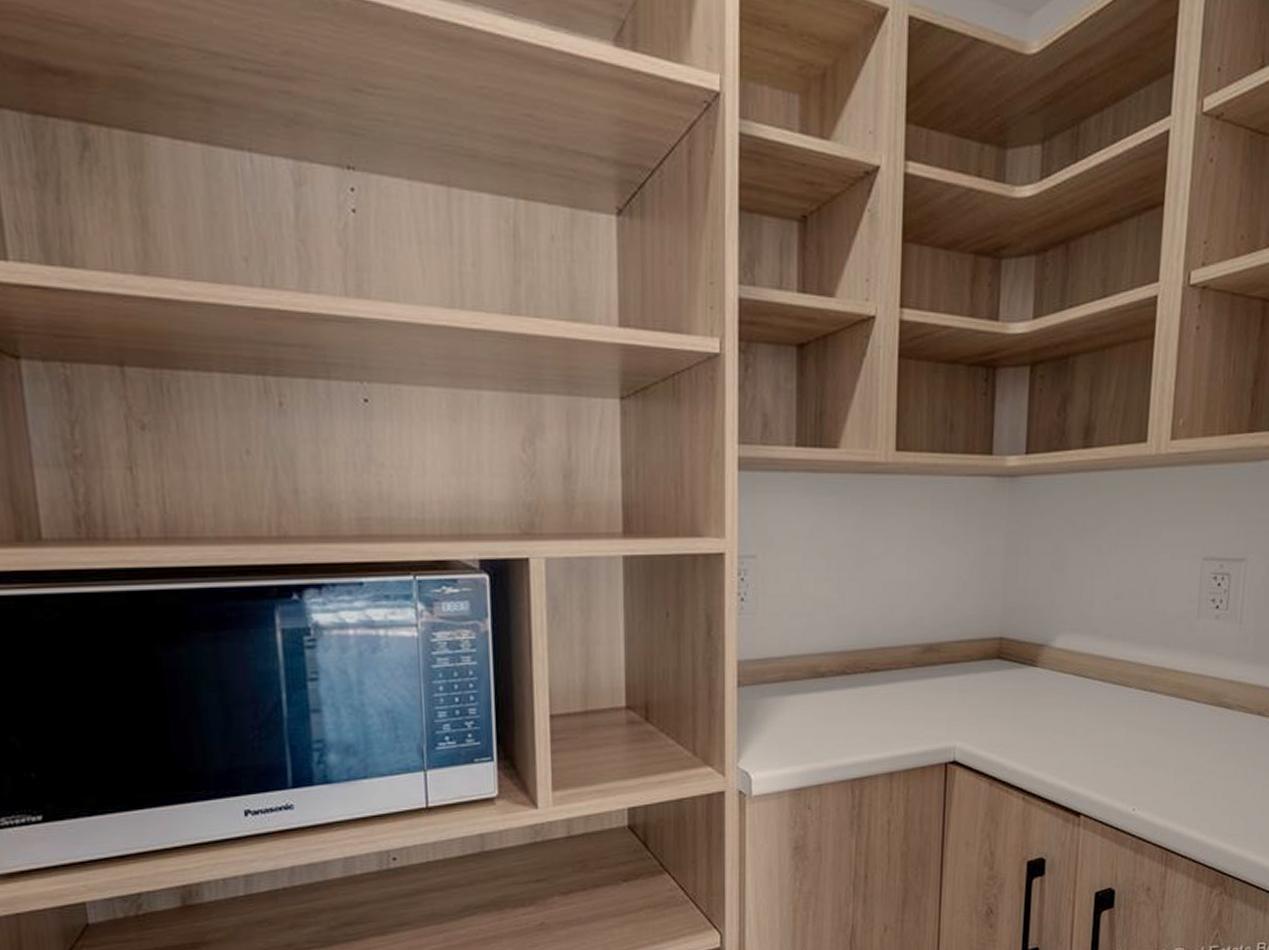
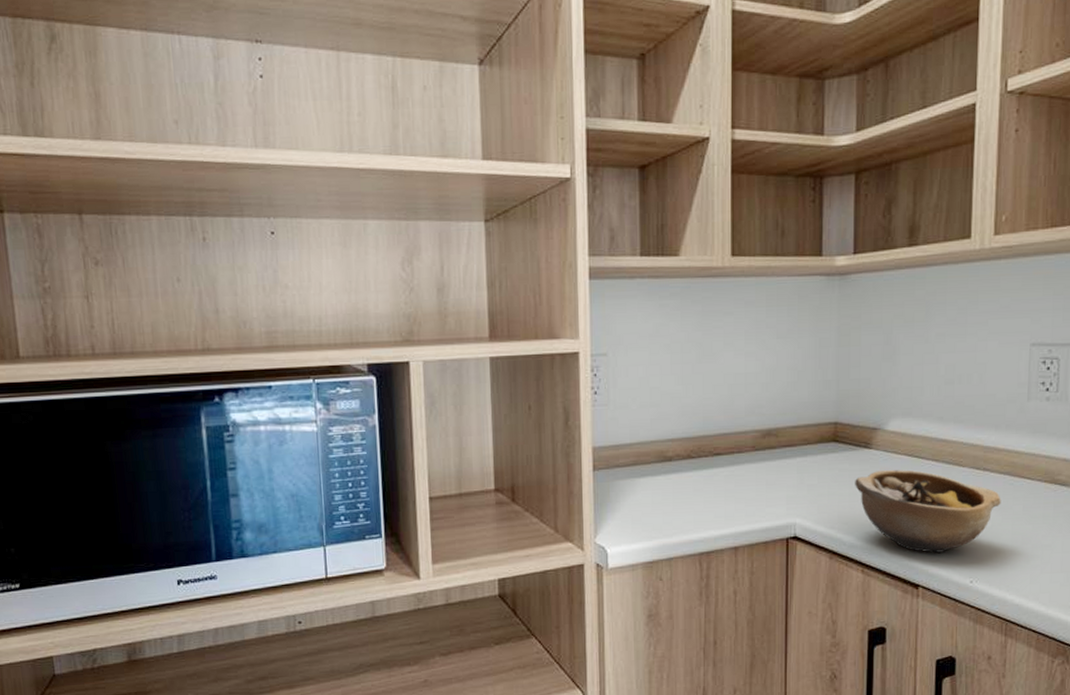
bowl: none [1018,690,1167,779] -> present [855,470,1001,553]

